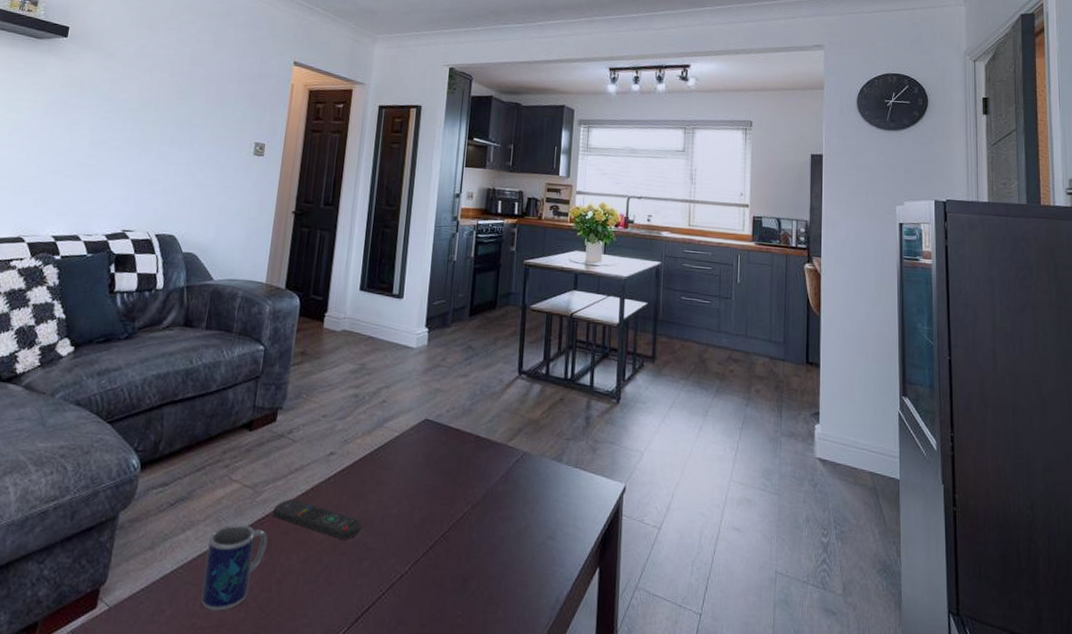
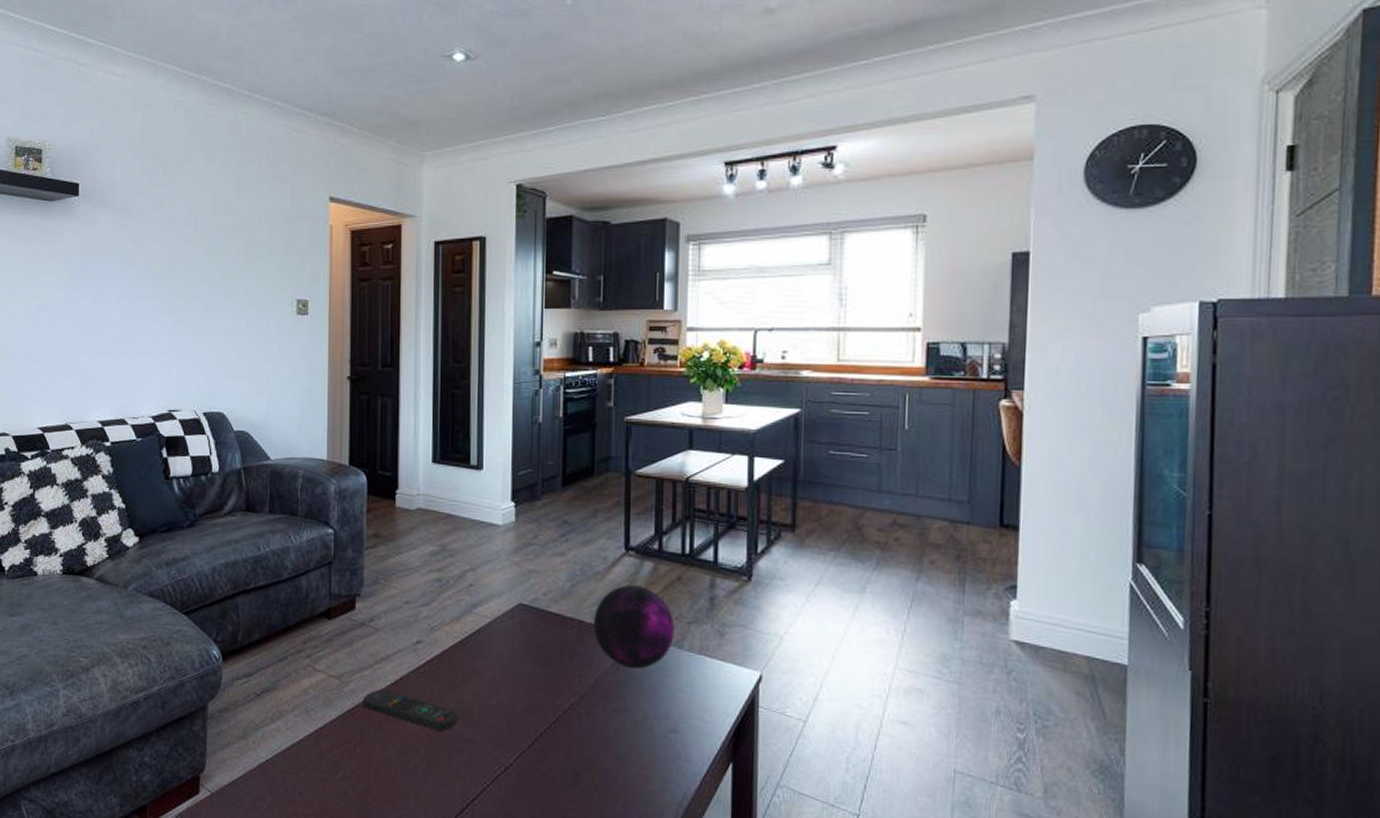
mug: present [201,523,268,611] -> none [299,714,361,799]
decorative orb: none [488,404,556,481] -> present [593,585,675,669]

